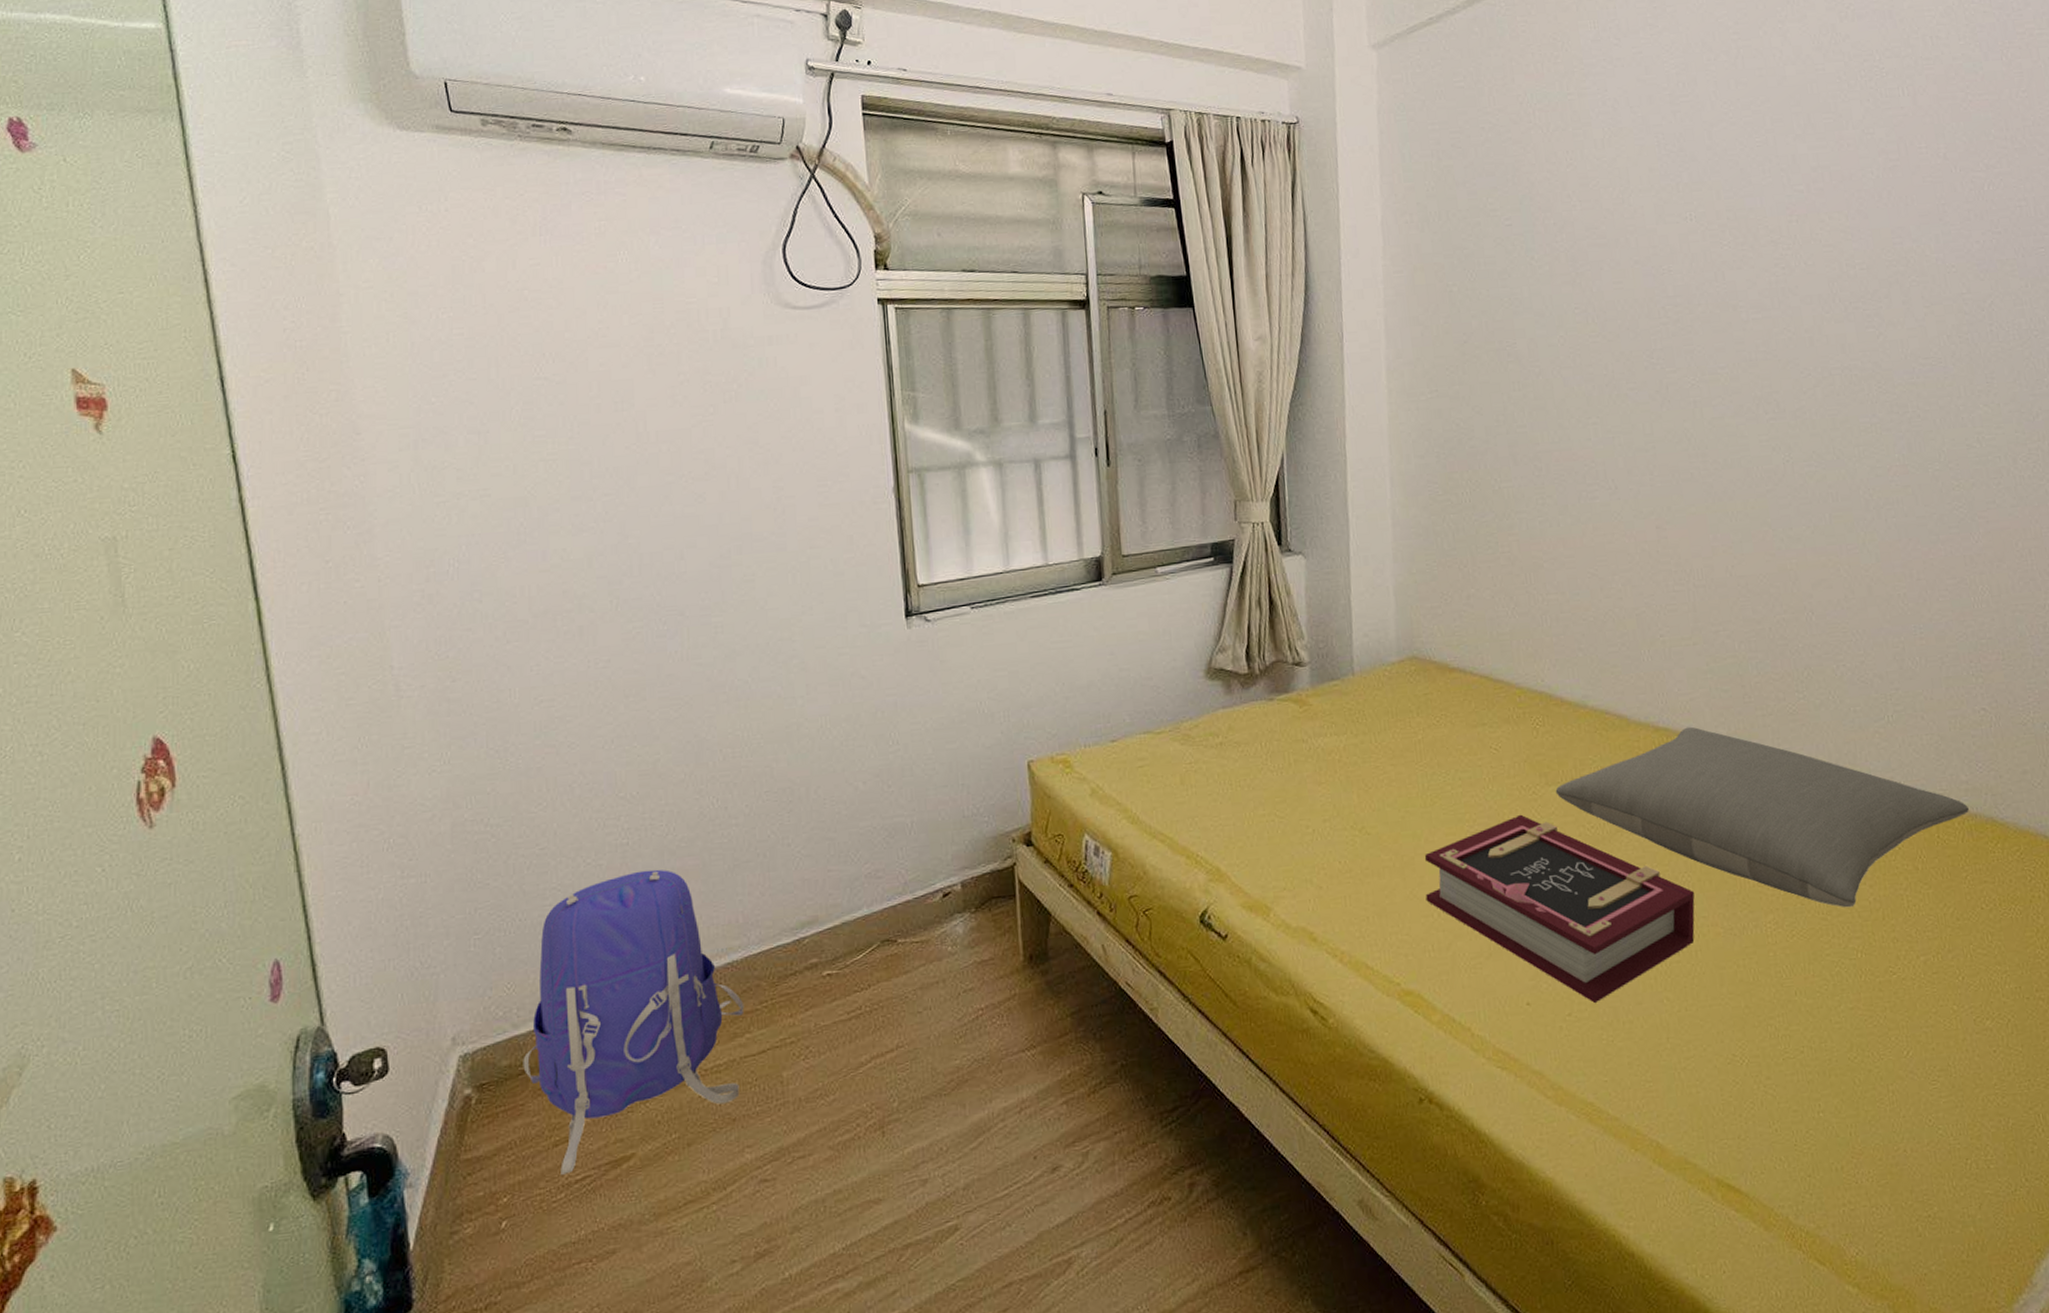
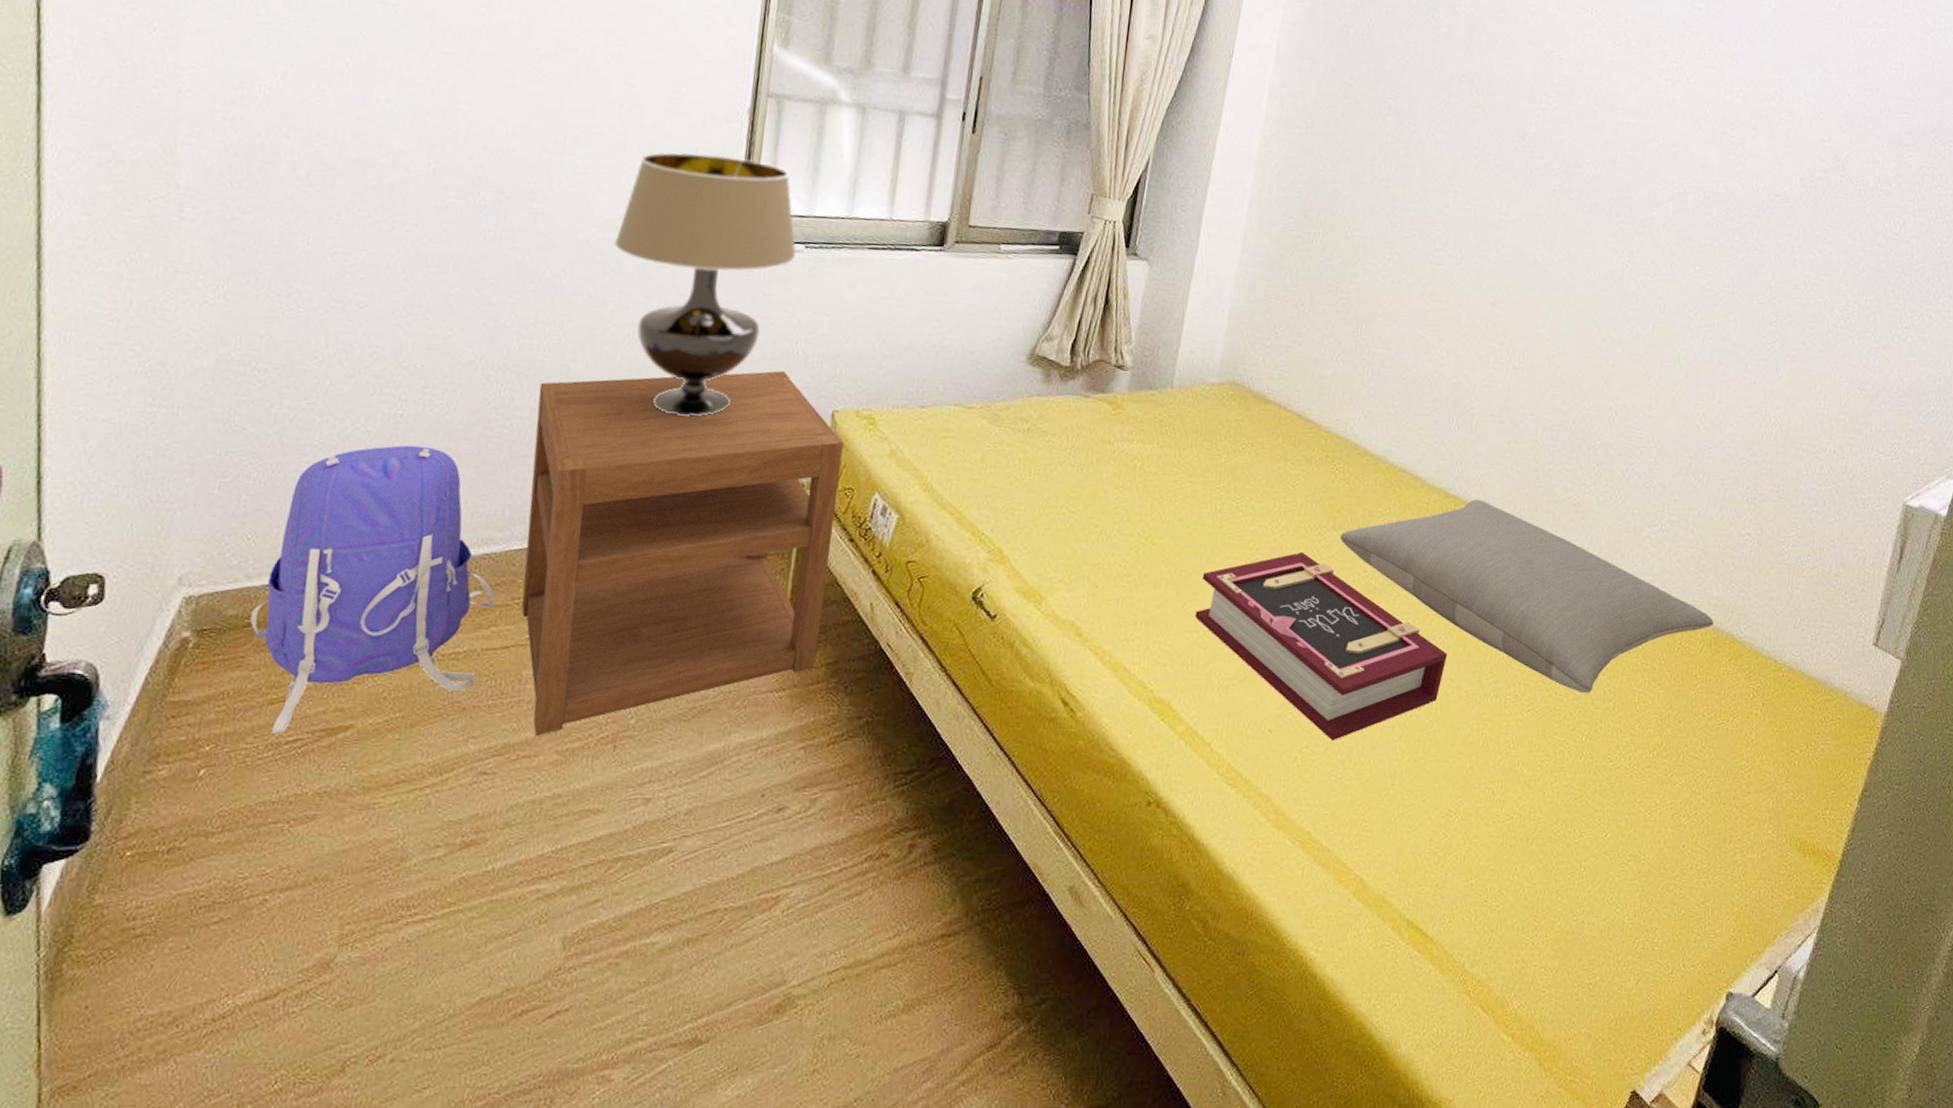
nightstand: none [748,732,1061,1135] -> present [521,370,844,736]
table lamp: none [792,535,965,795] -> present [613,152,797,417]

